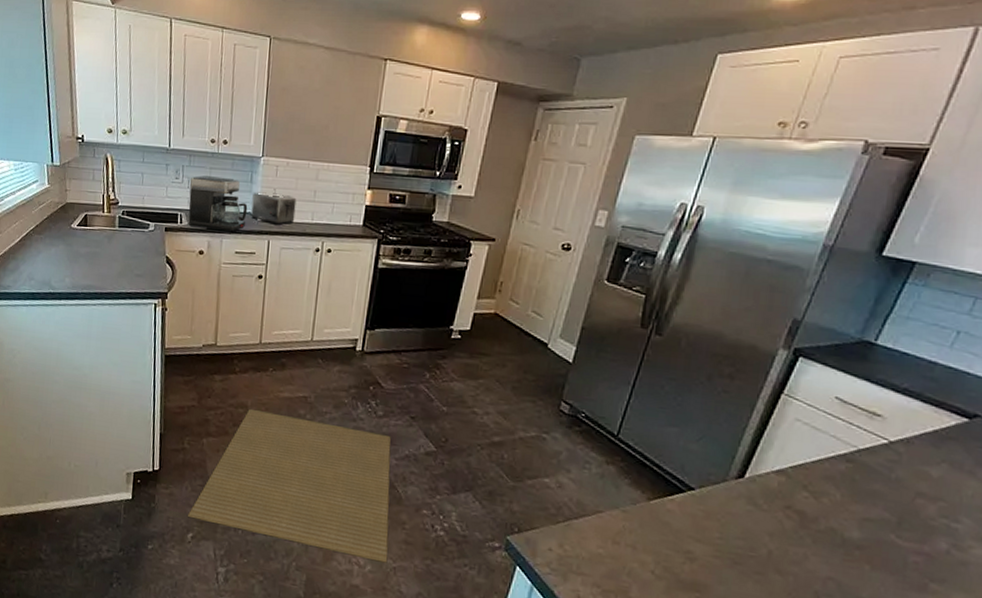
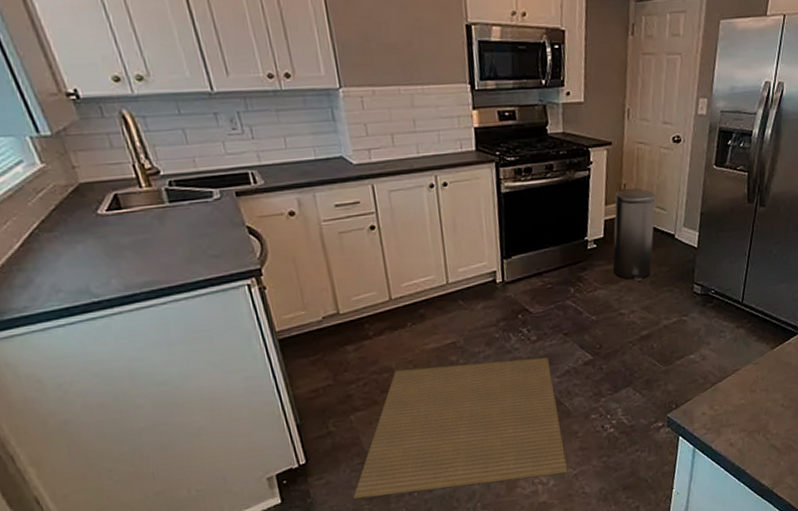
coffee maker: present [188,175,248,232] -> none [252,119,341,185]
toaster: present [251,192,297,225] -> none [339,129,398,166]
pedal bin: none [474,286,534,383] -> present [613,188,656,281]

